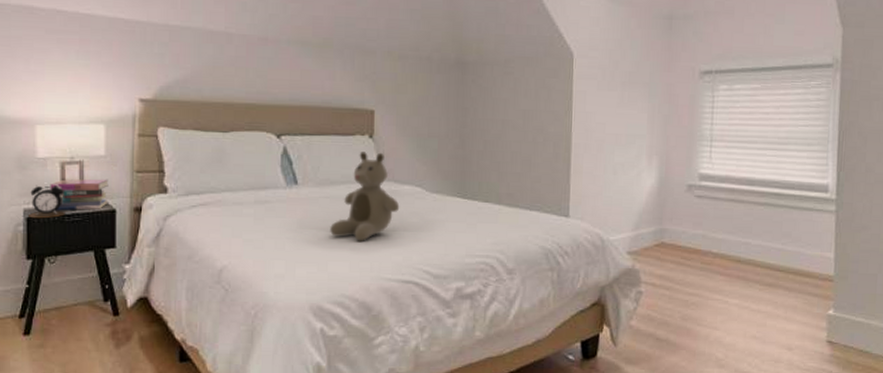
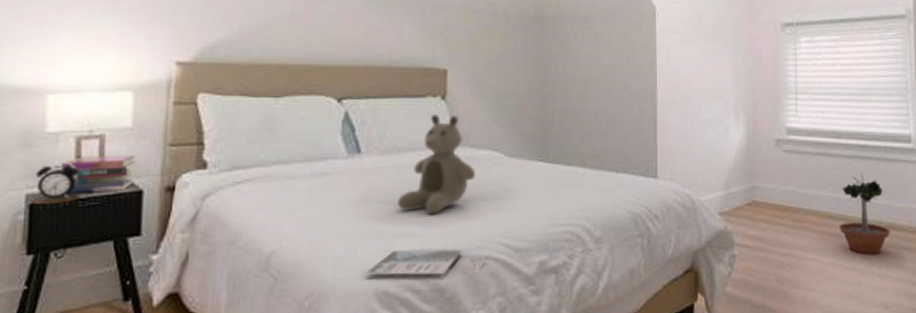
magazine: none [303,271,411,298] -> present [366,249,489,279]
potted tree: none [746,219,799,298] -> present [838,172,890,254]

